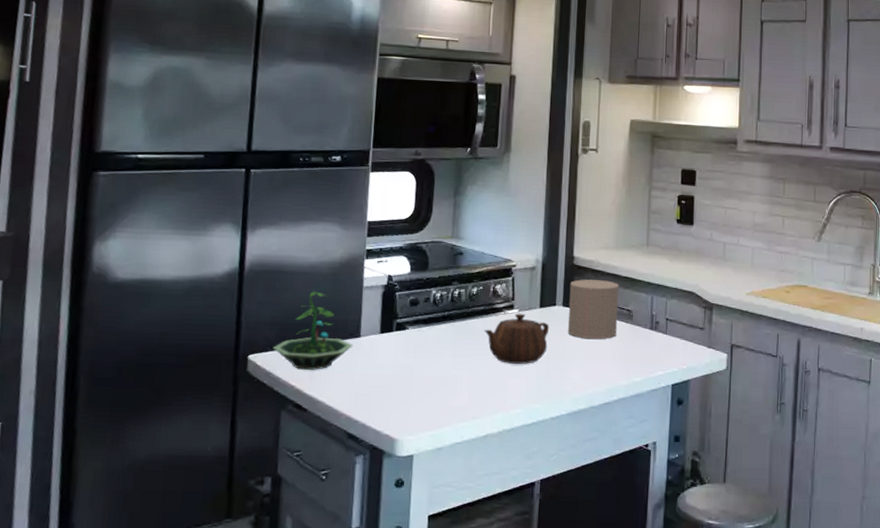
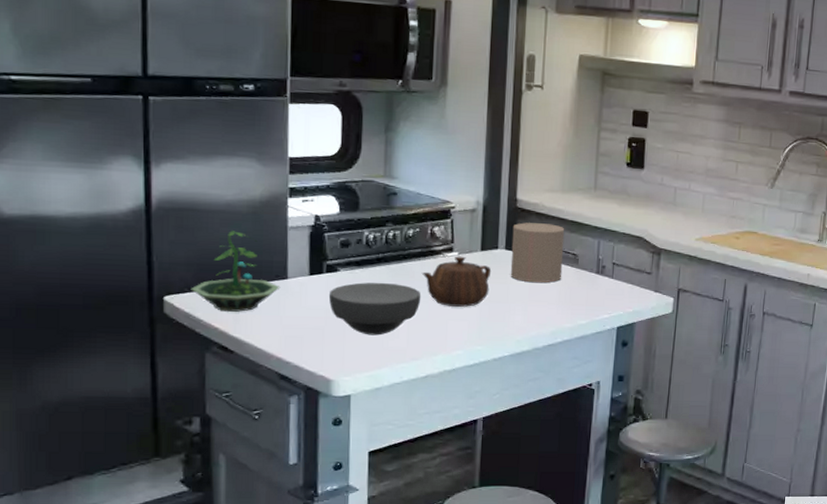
bowl: none [397,340,483,394] -> present [328,282,421,336]

